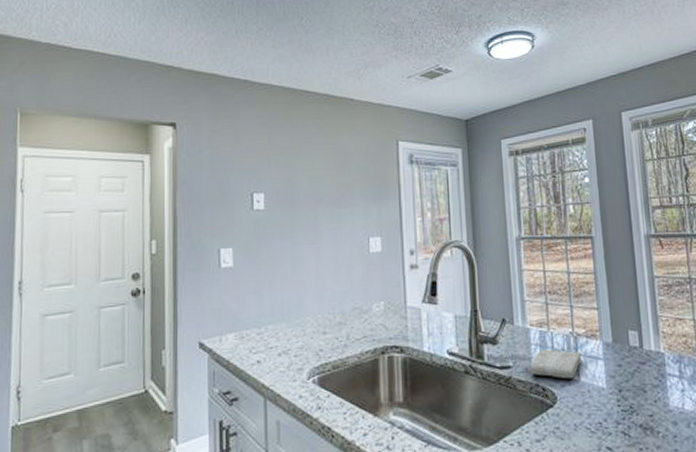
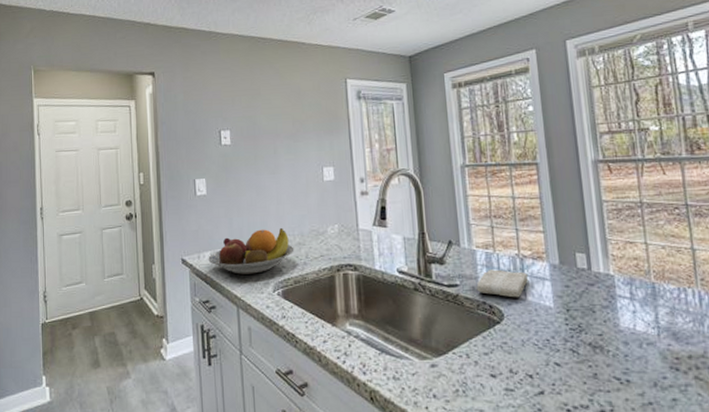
fruit bowl: none [232,304,334,360] -> present [208,227,295,275]

